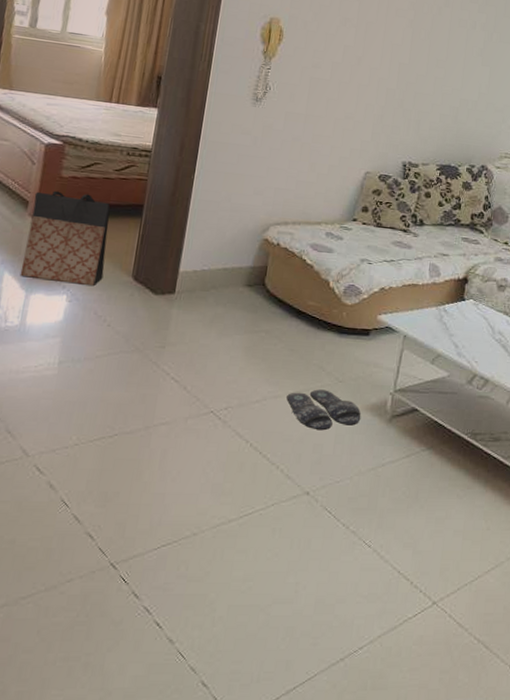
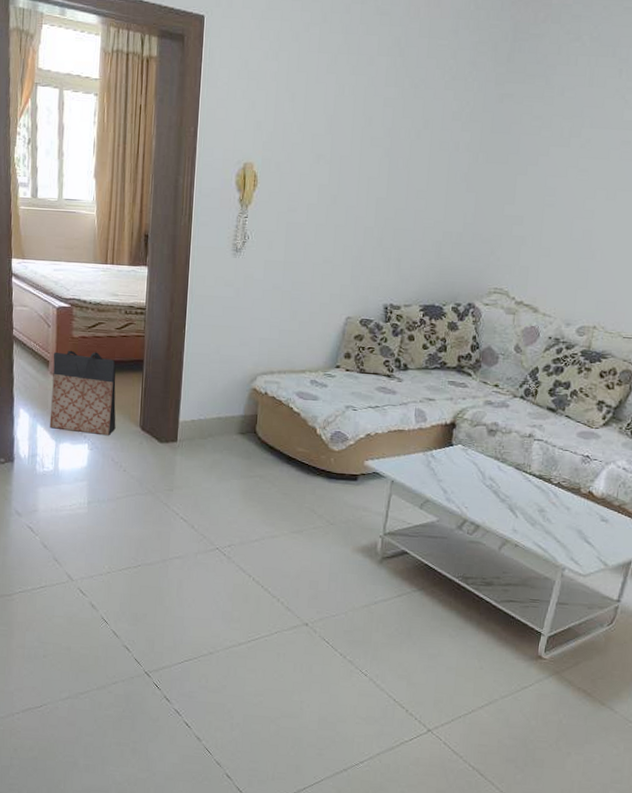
slippers: present [286,389,361,431] -> none [282,530,352,569]

